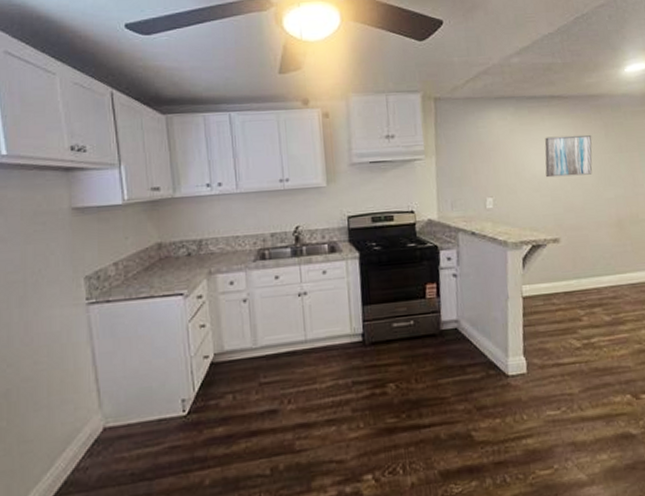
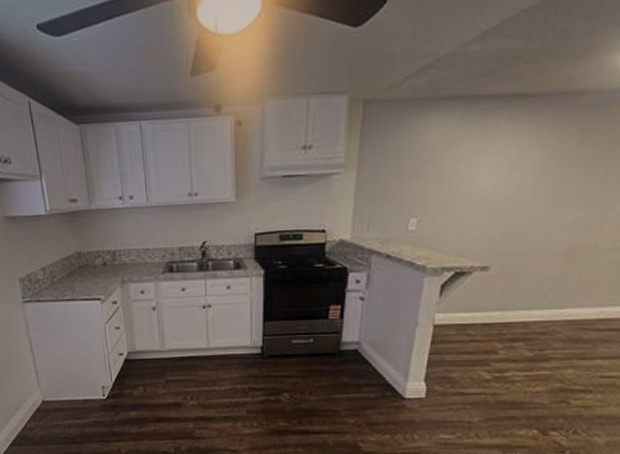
wall art: present [544,135,593,178] -> none [488,144,559,197]

